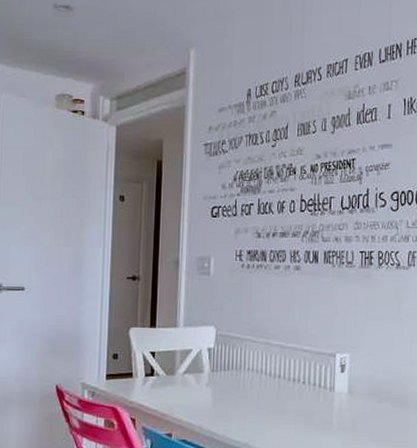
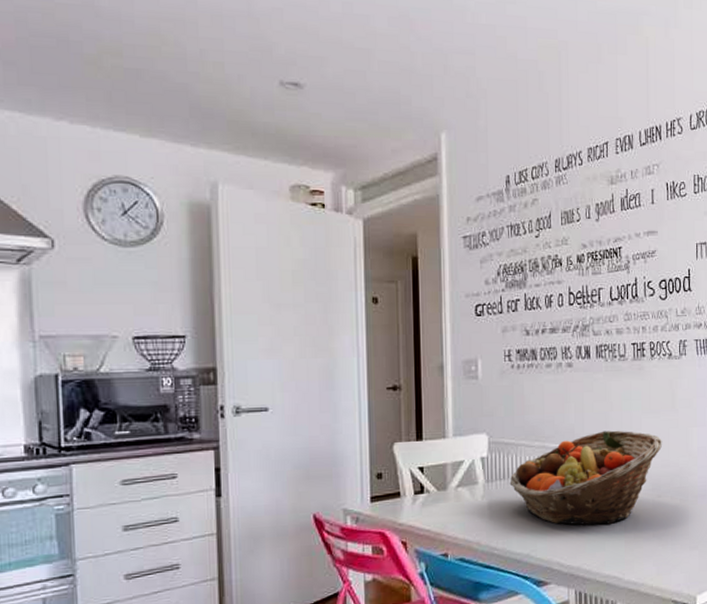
fruit basket: none [233,333,386,425] -> present [509,430,663,526]

